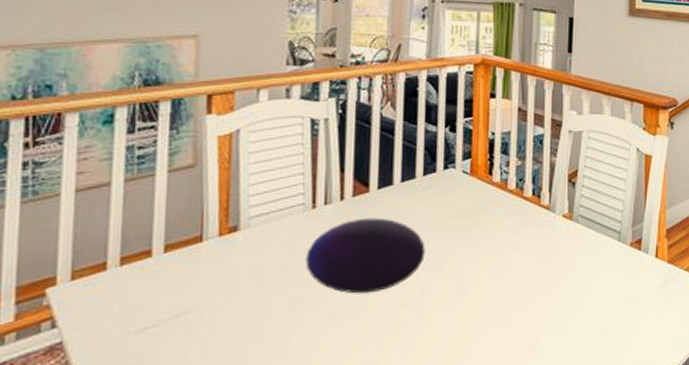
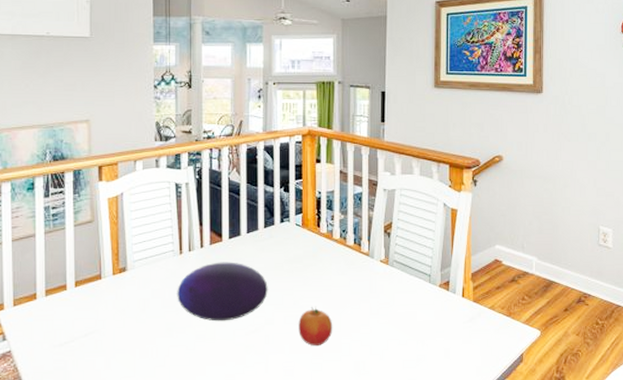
fruit: none [461,273,504,321] -> present [298,307,333,346]

